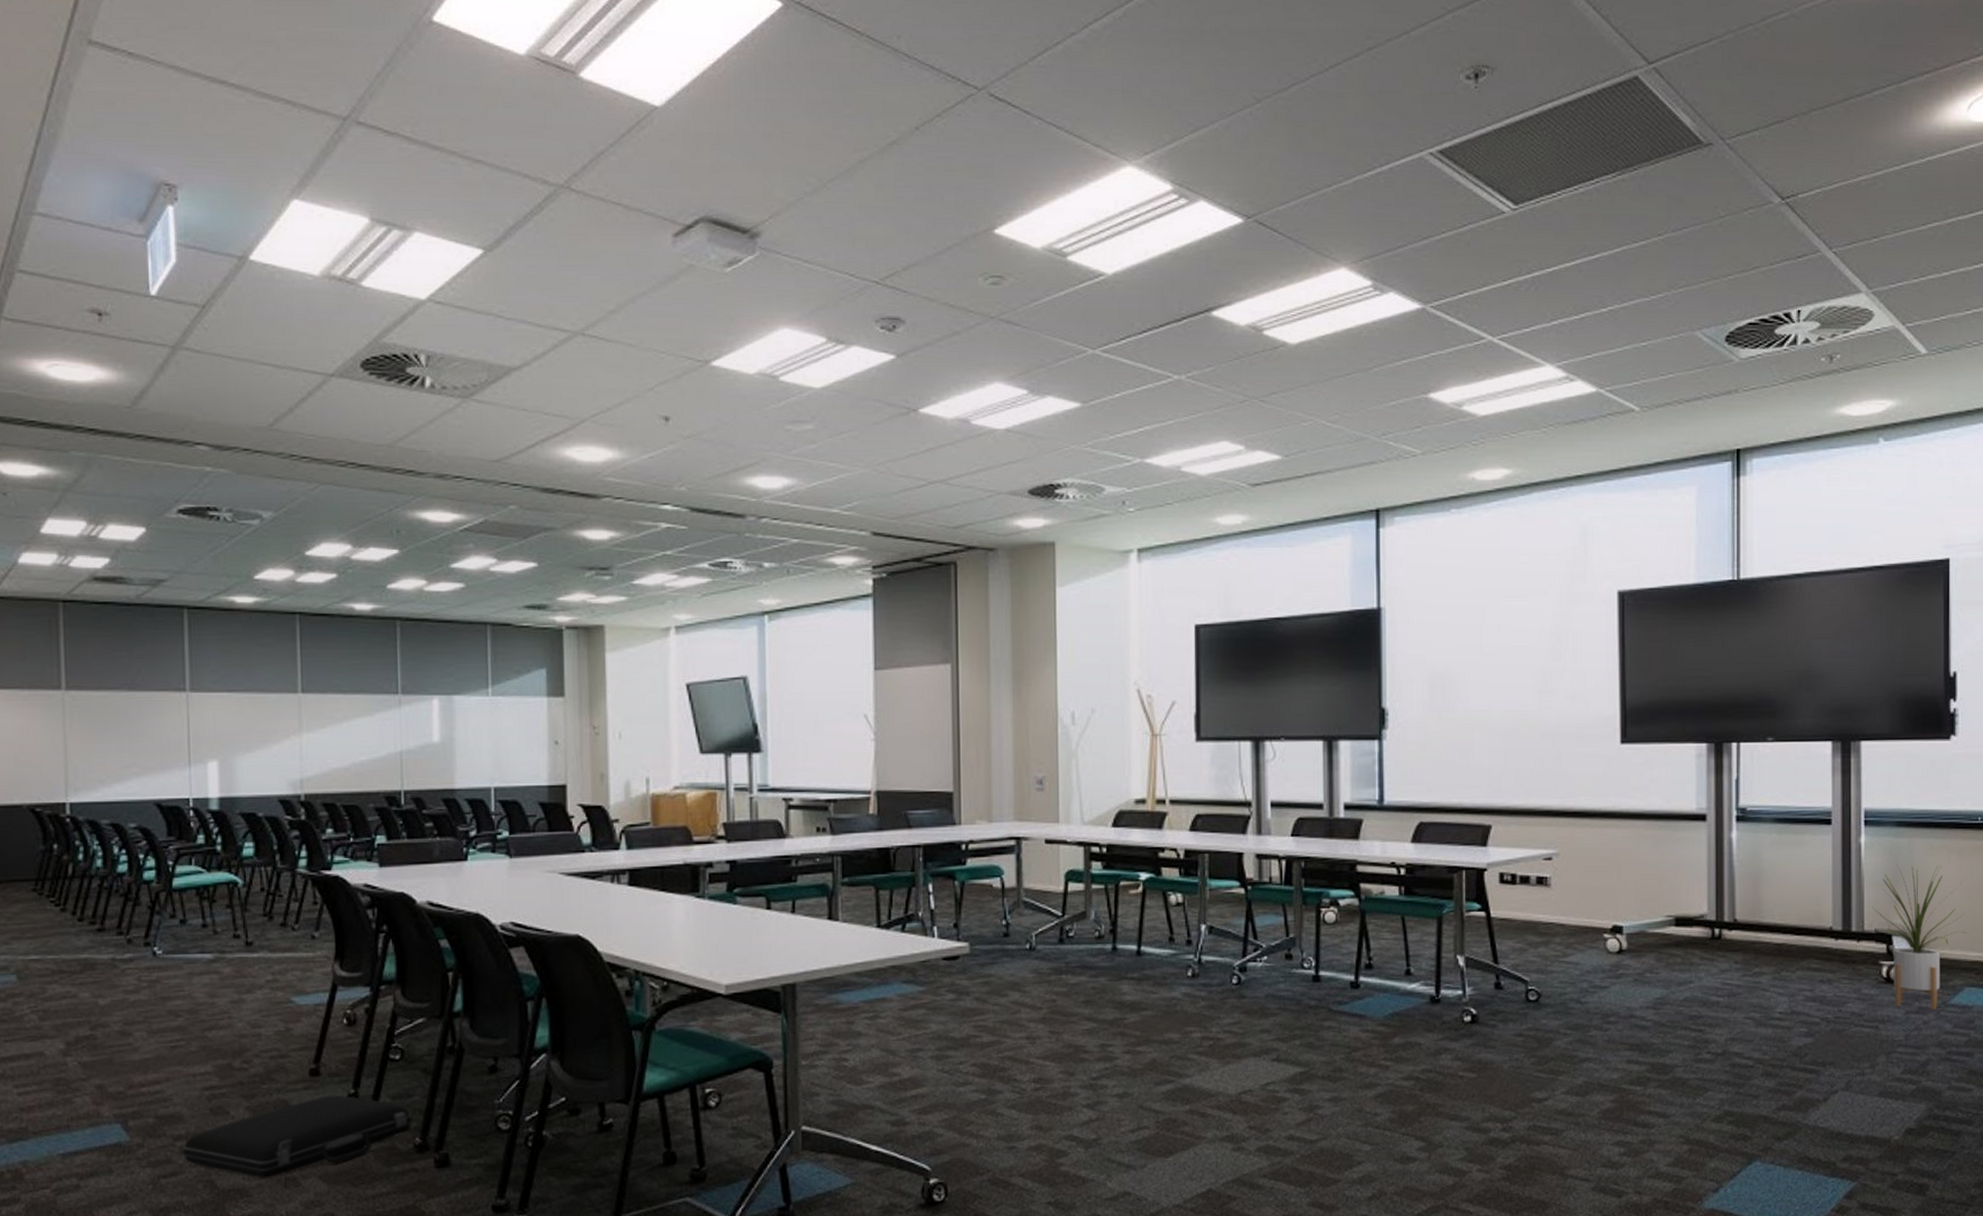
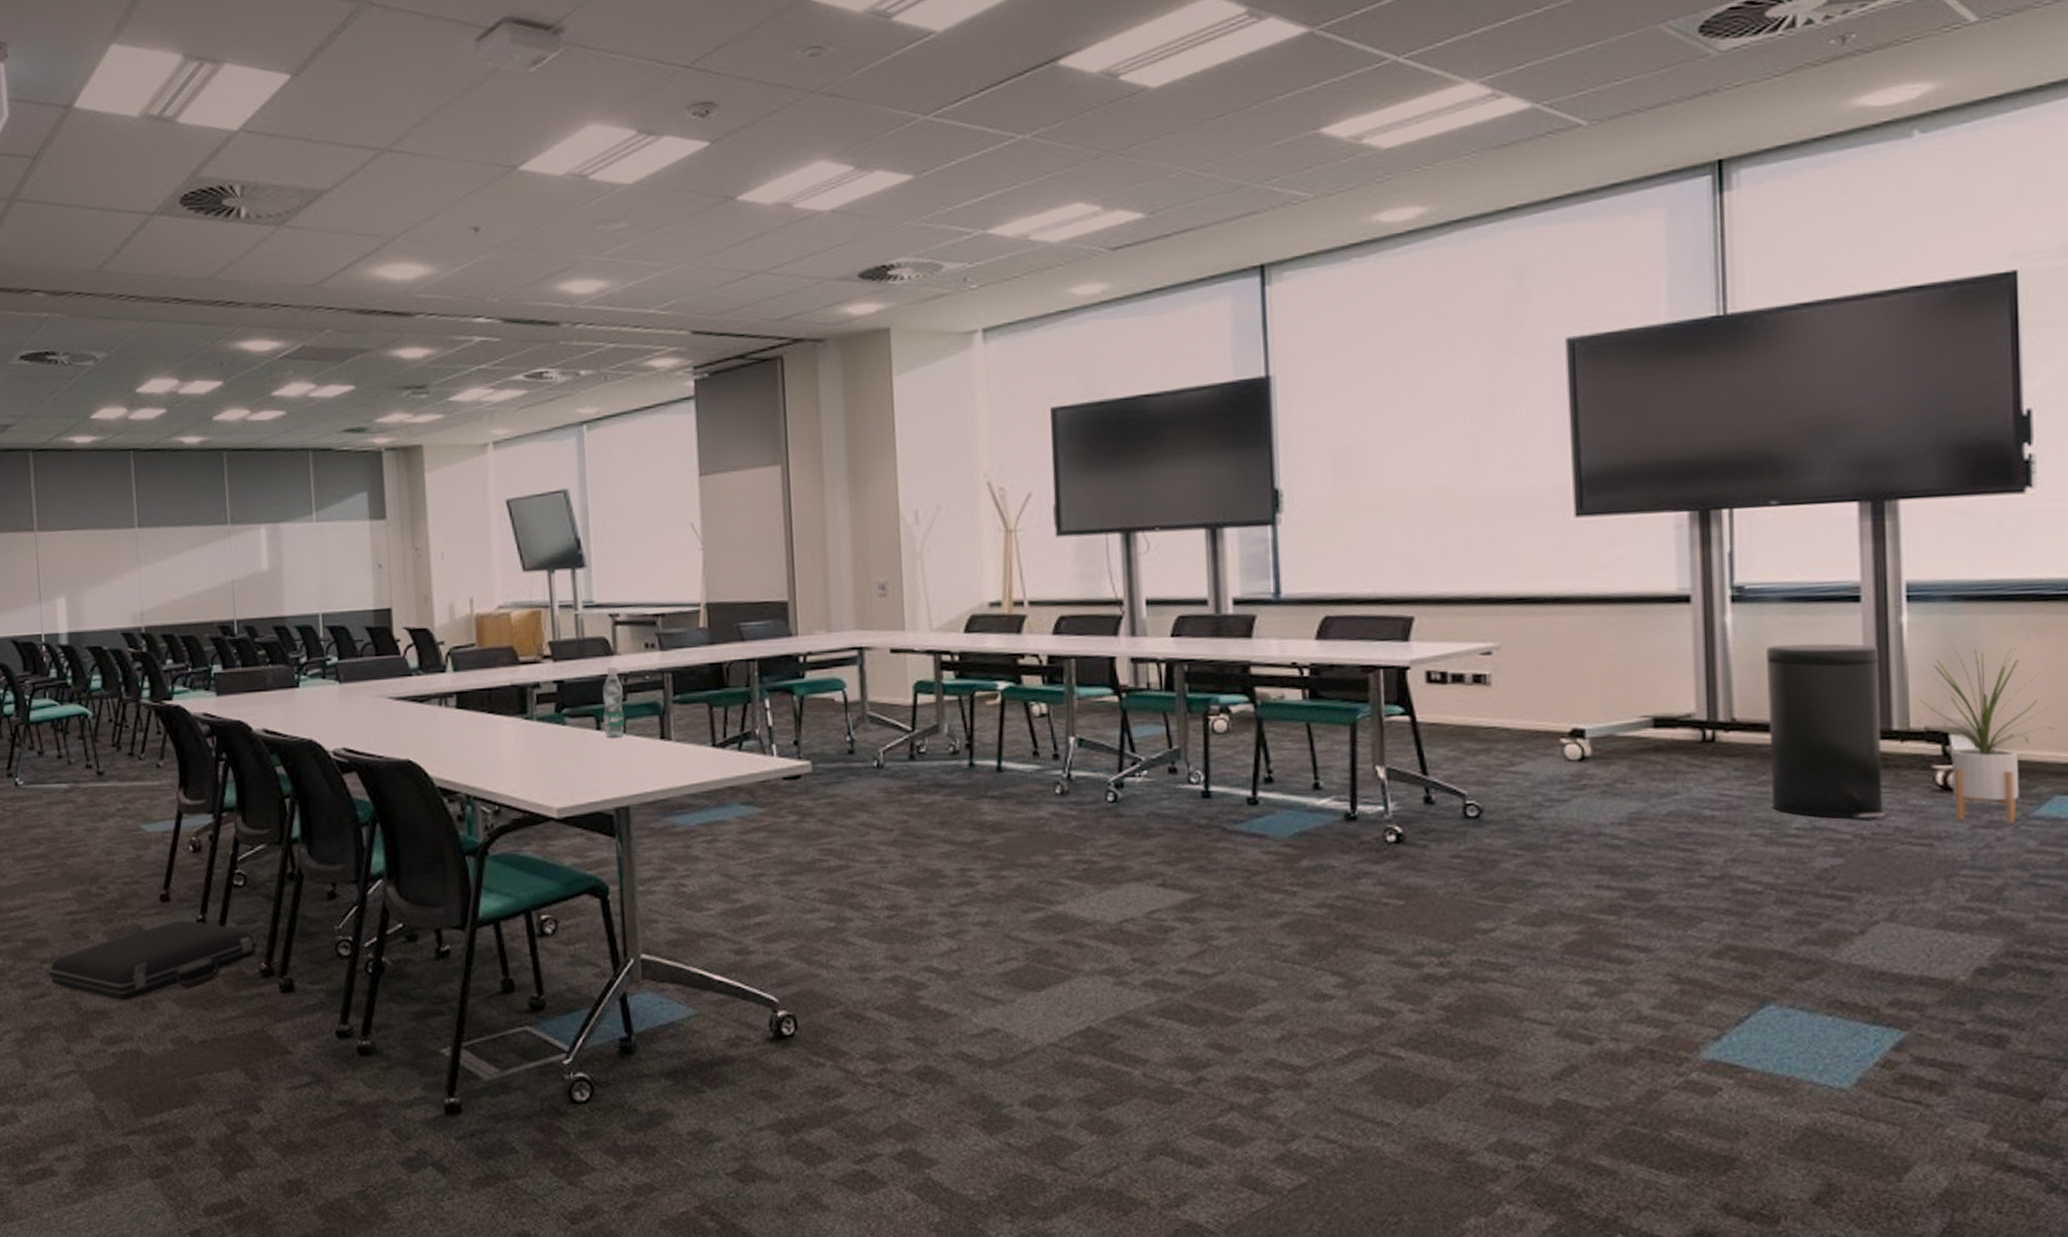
bottle: none [773,848,794,917] -> present [602,666,625,738]
pedal bin: none [1762,858,1845,1006] -> present [1767,643,1886,820]

